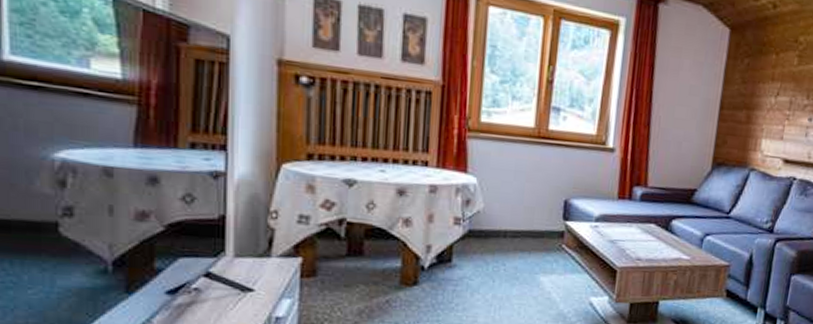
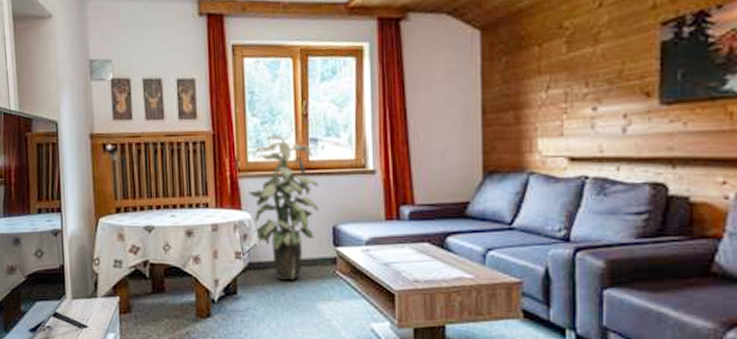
indoor plant: none [477,97,555,251] -> present [248,135,319,280]

